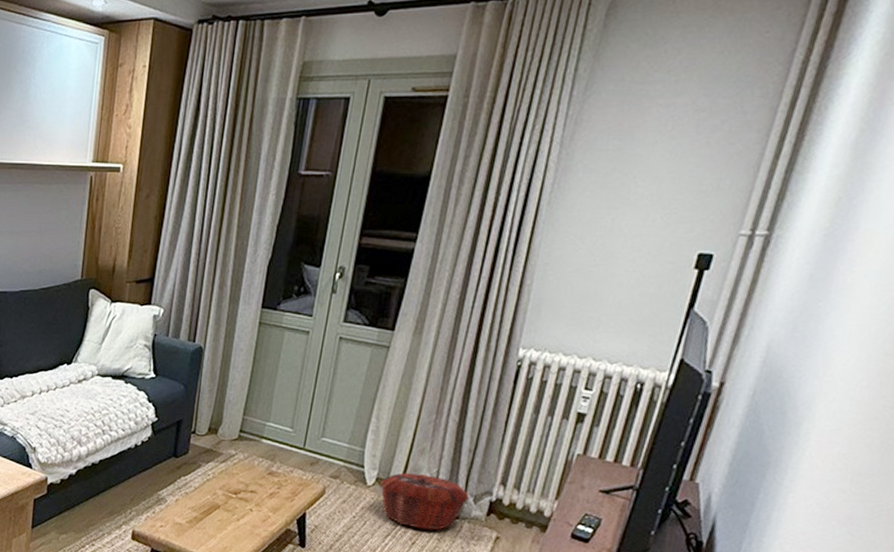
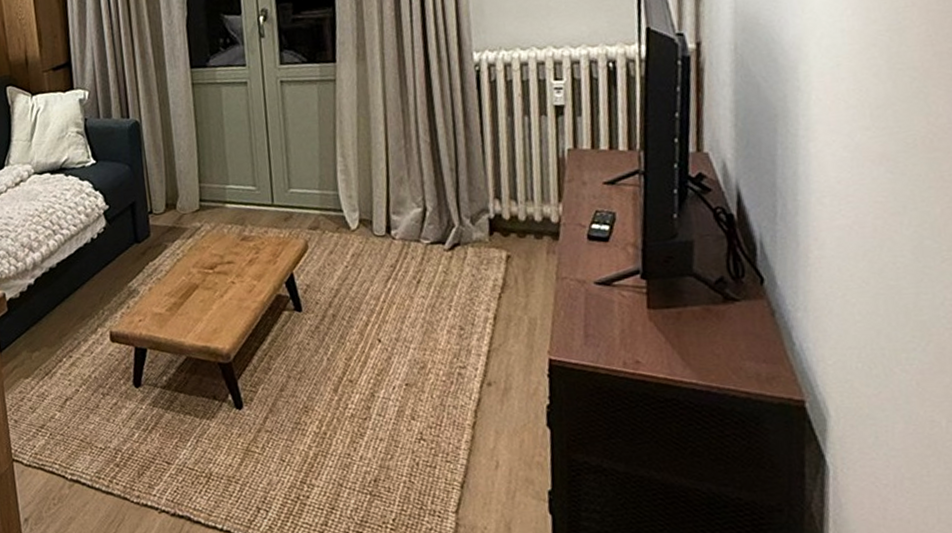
woven basket: present [380,473,469,530] -> none [365,204,465,265]

